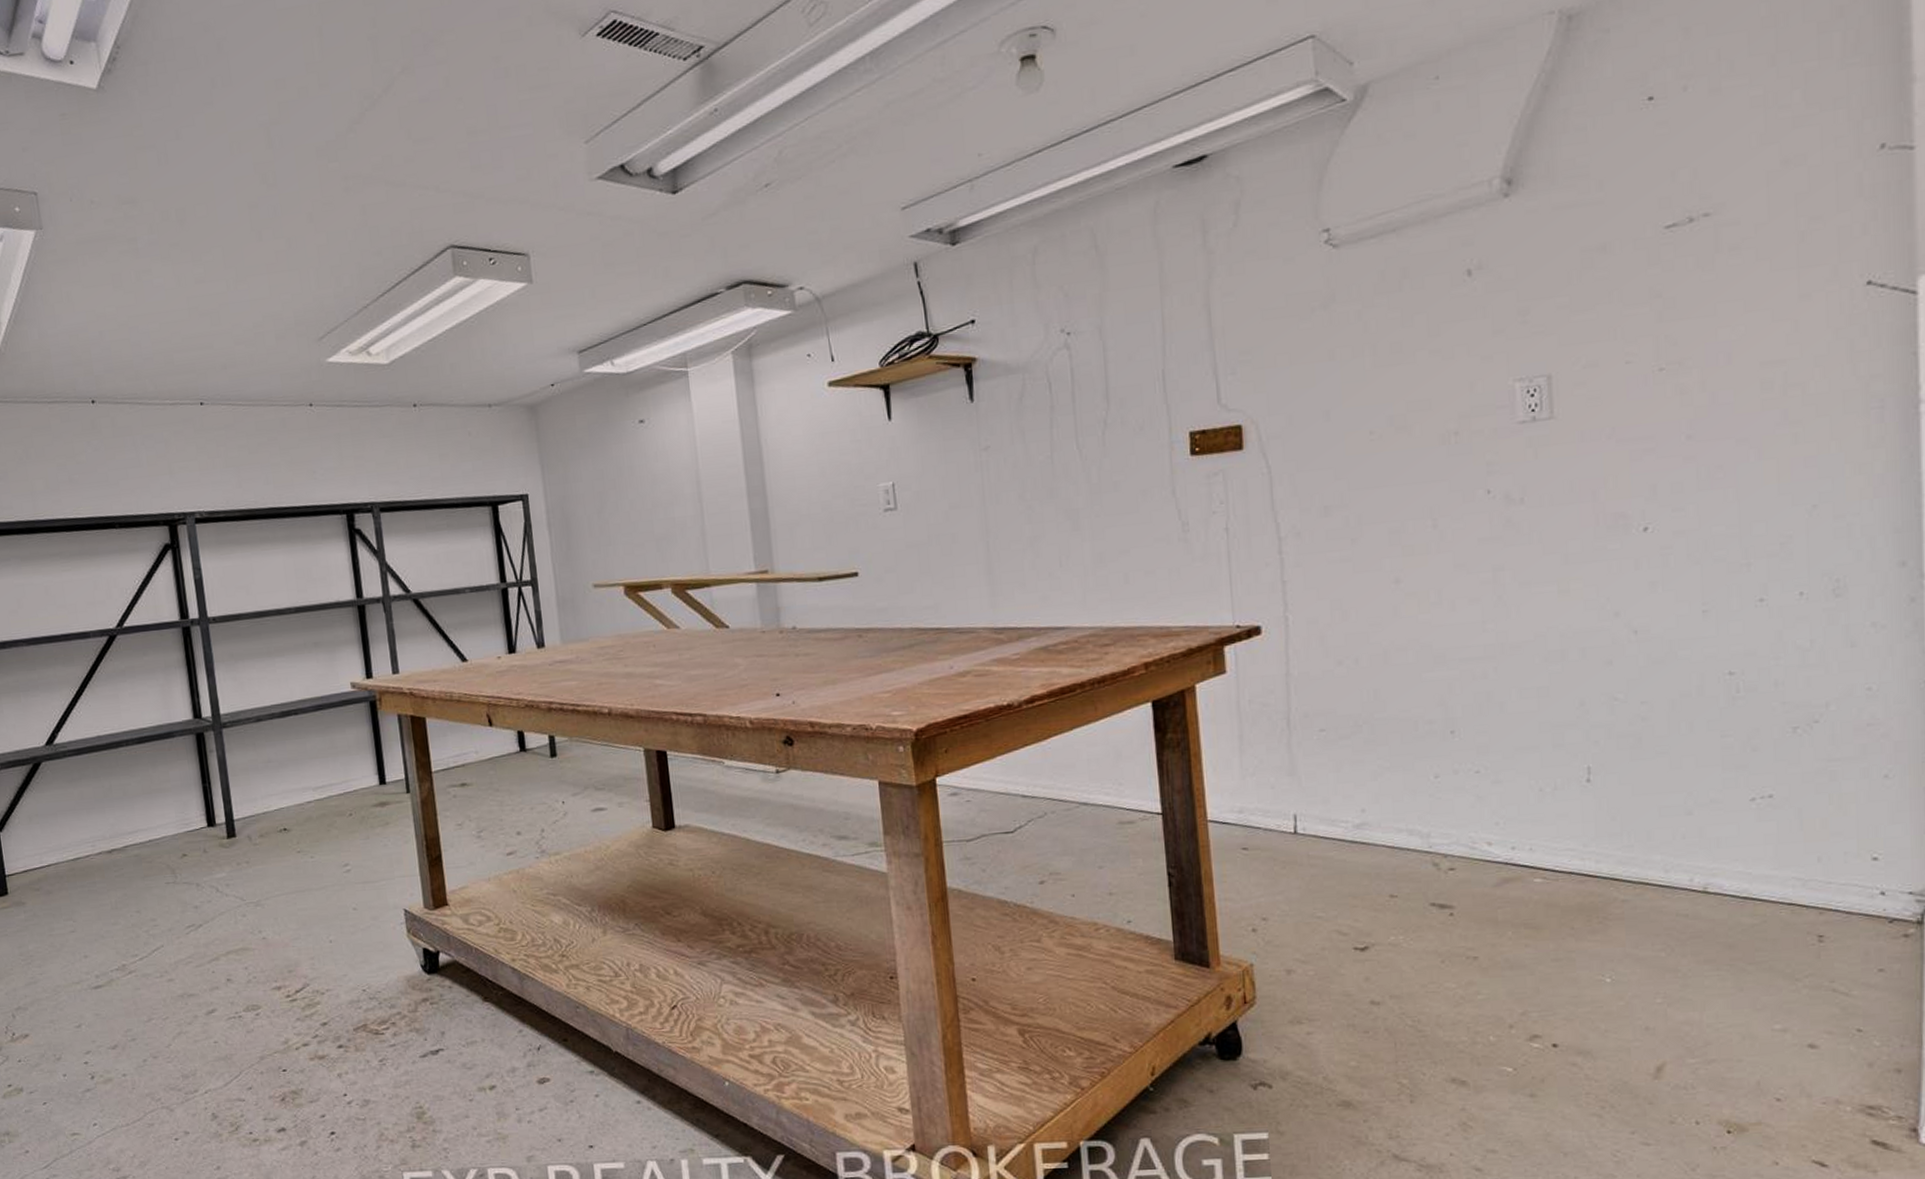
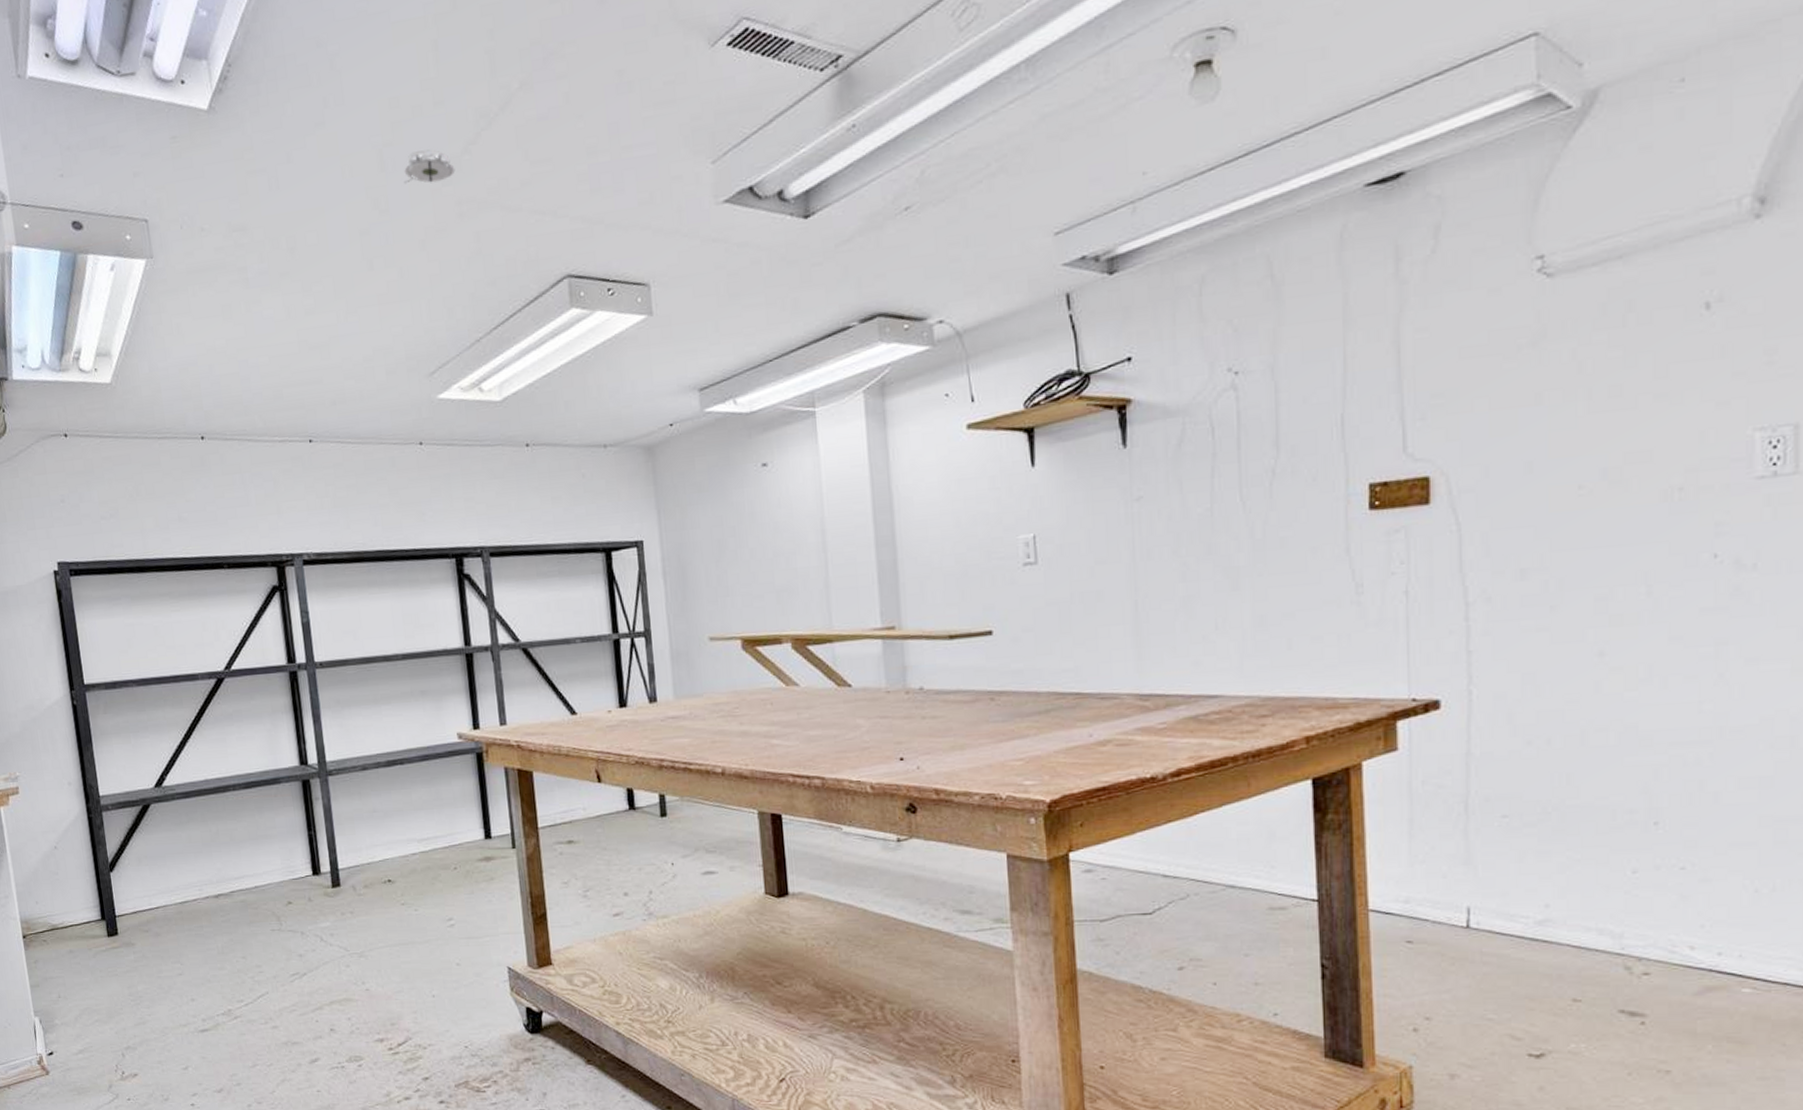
smoke detector: none [291,128,341,160] -> present [404,149,455,184]

